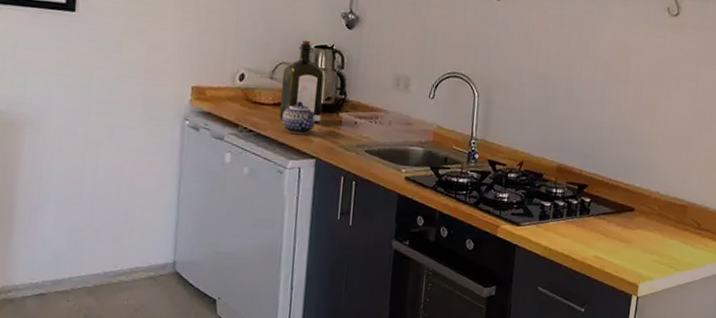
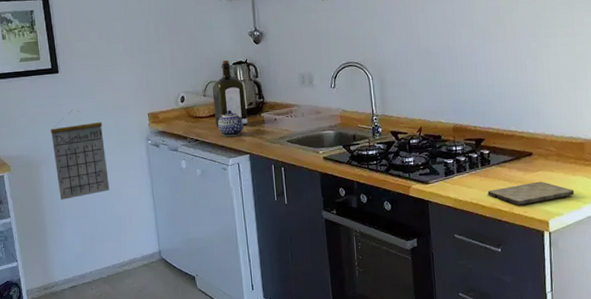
calendar: none [44,63,126,178] -> present [50,110,110,200]
cutting board: none [581,240,669,264] -> present [487,181,574,205]

